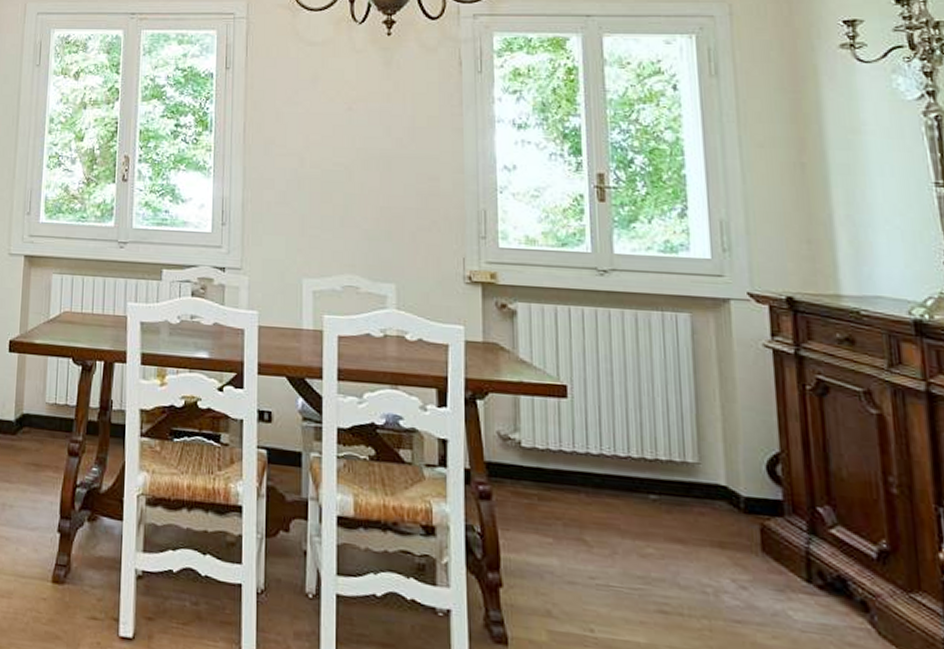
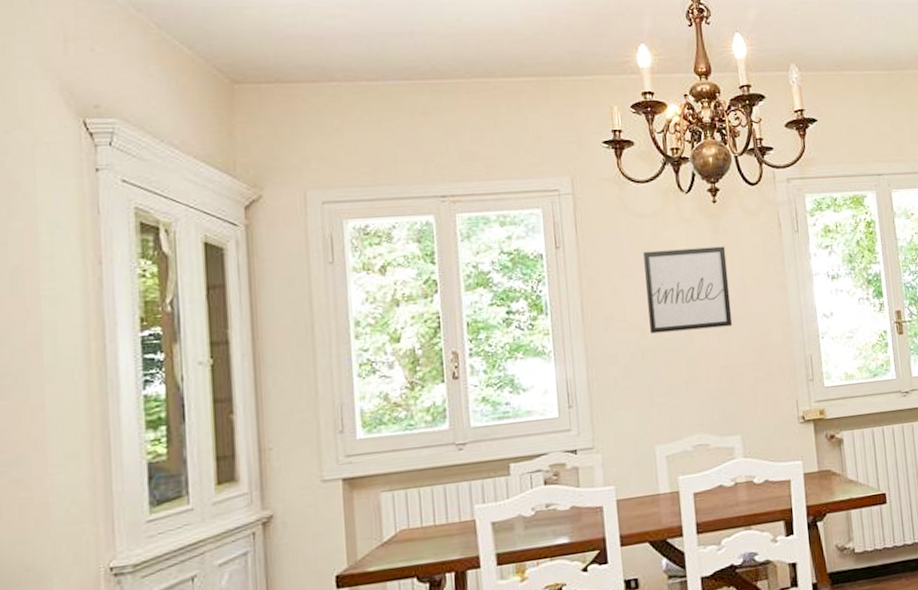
wall art: none [309,79,397,166] -> present [643,246,733,334]

